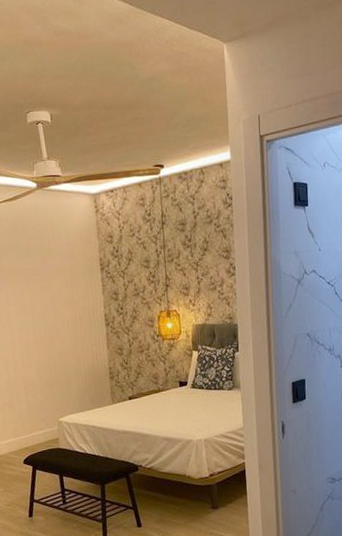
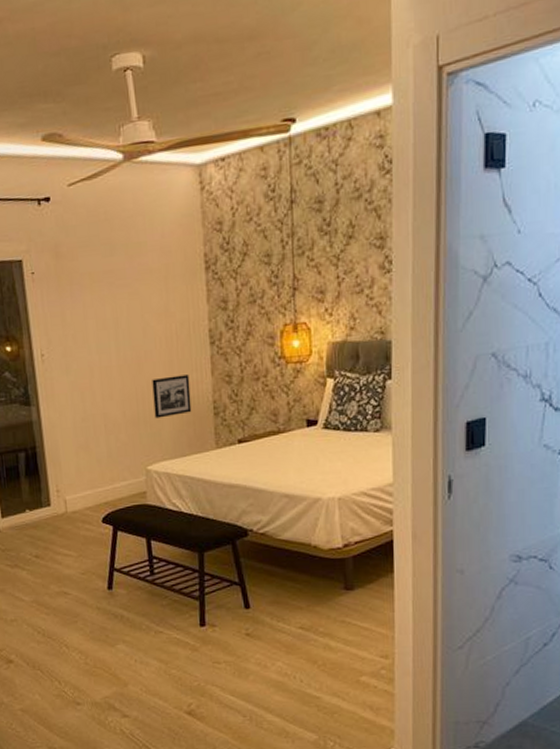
picture frame: none [61,348,93,382] -> present [152,374,192,419]

